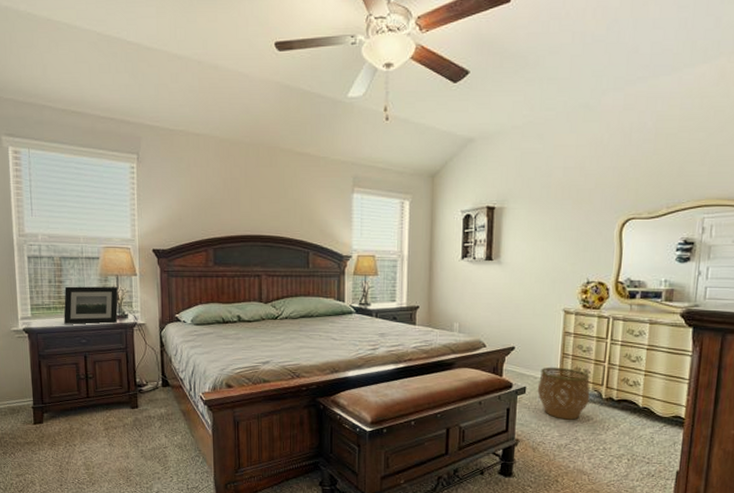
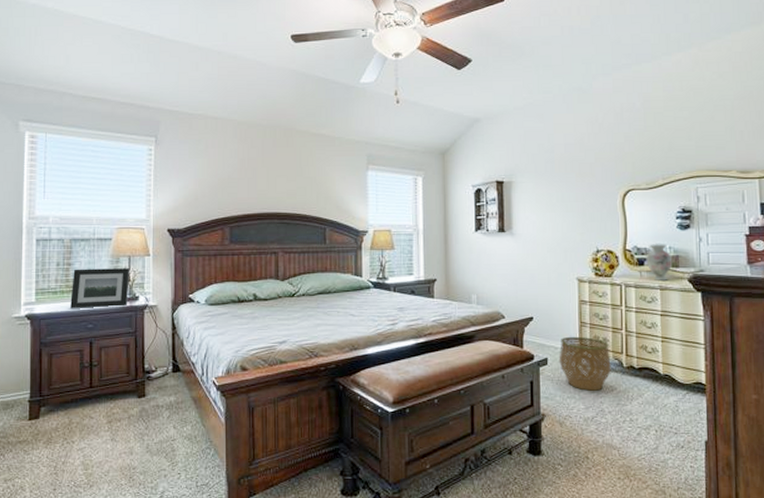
vase: none [638,277,667,315] -> present [646,244,673,281]

